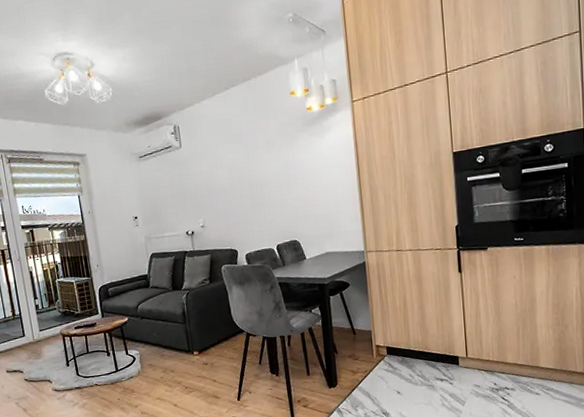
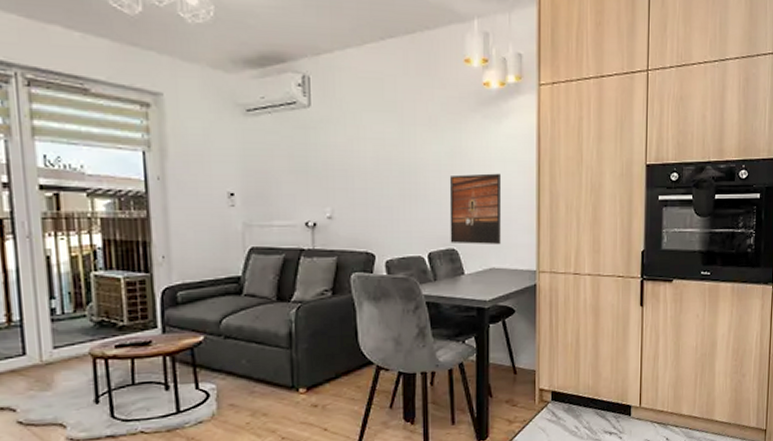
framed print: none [287,177,333,236] -> present [449,173,501,245]

